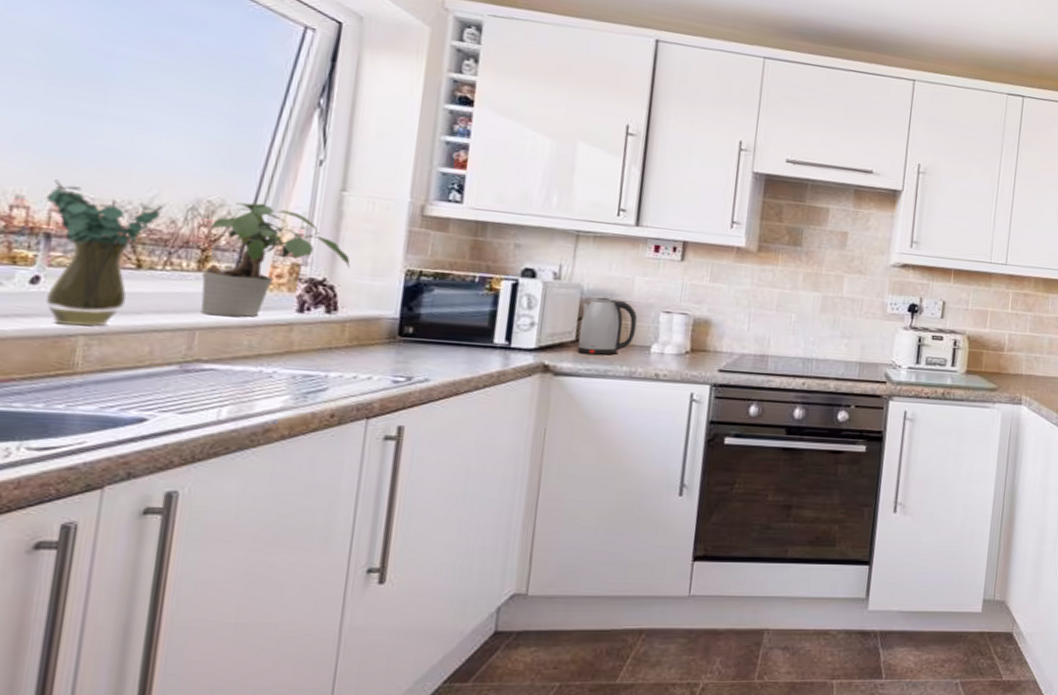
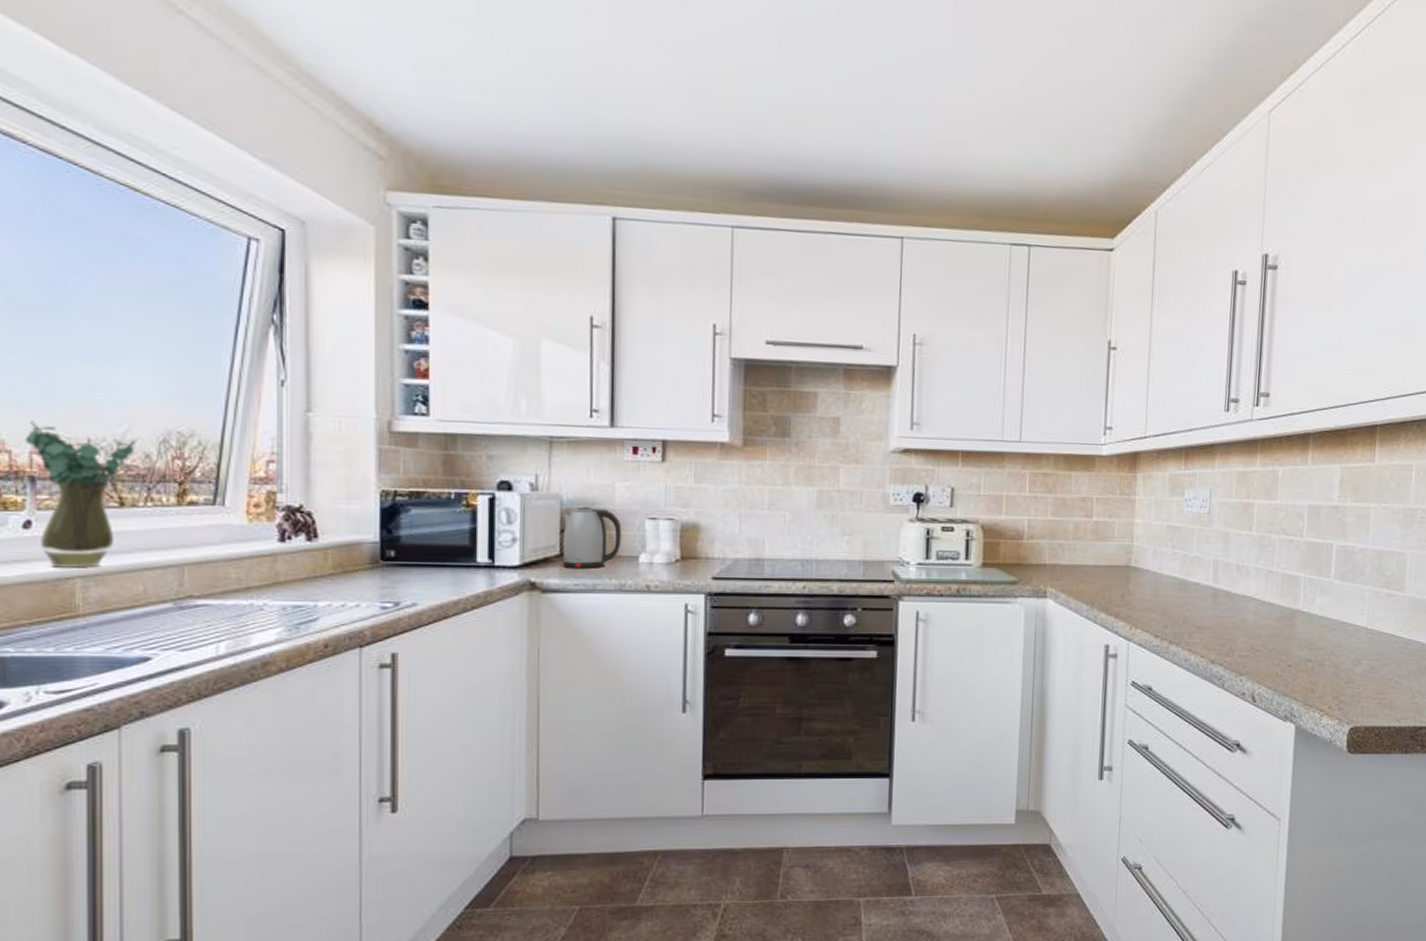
potted plant: present [201,202,350,317] -> none [183,430,324,551]

